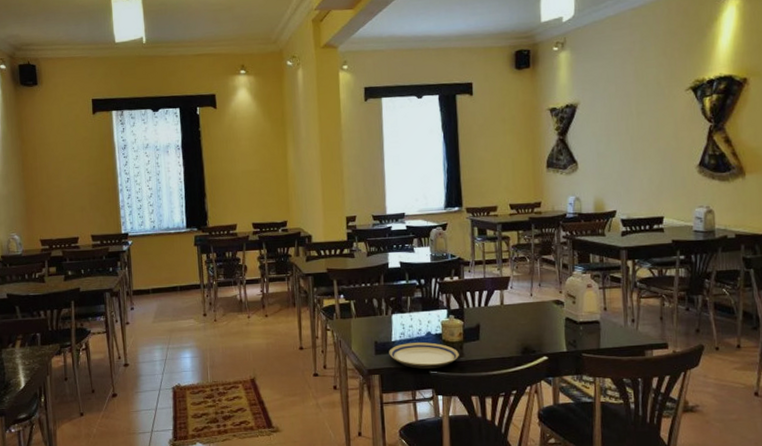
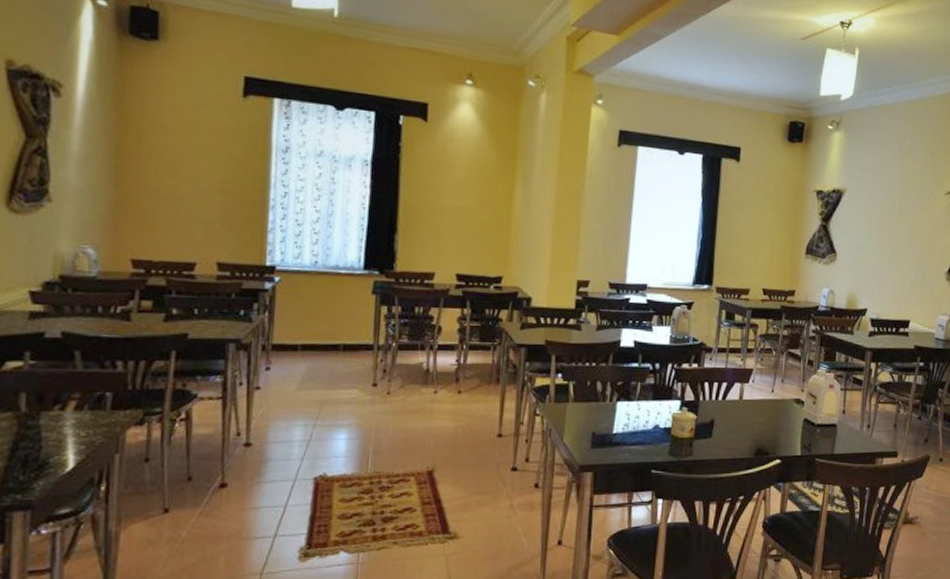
plate: present [389,342,459,370] -> none [607,436,688,469]

